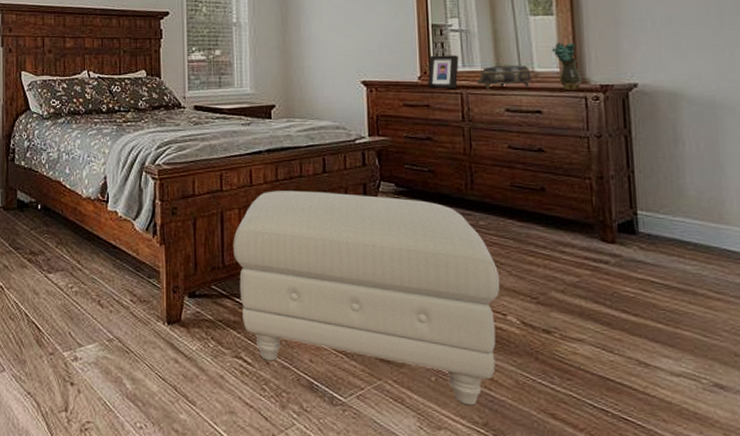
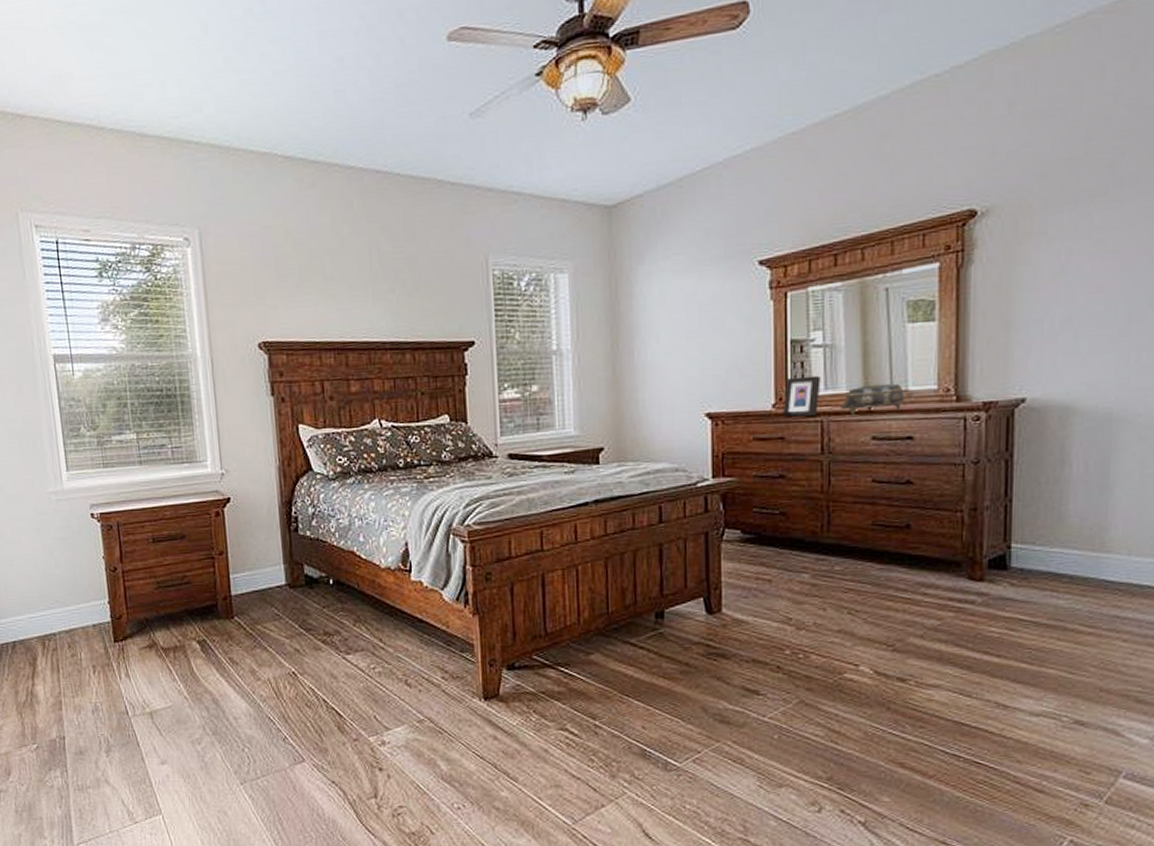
ottoman: present [233,191,500,406] -> none [556,544,854,761]
vase: present [552,41,581,90] -> none [931,352,962,410]

